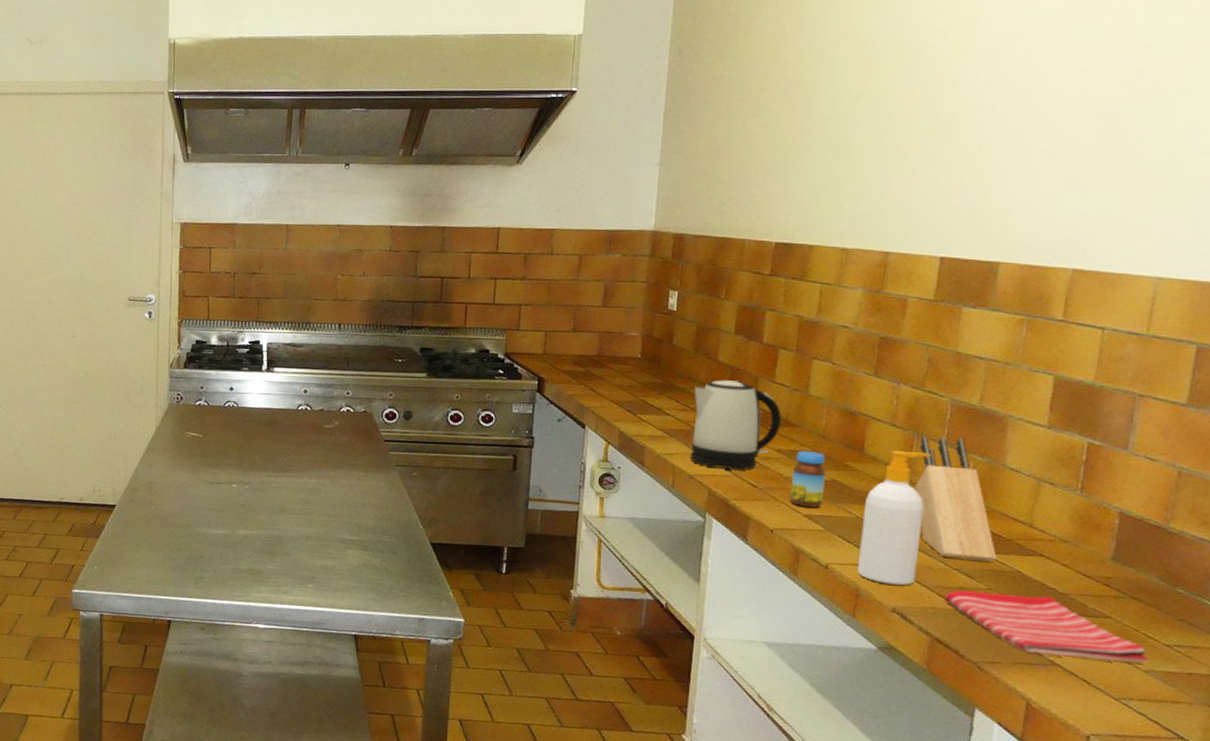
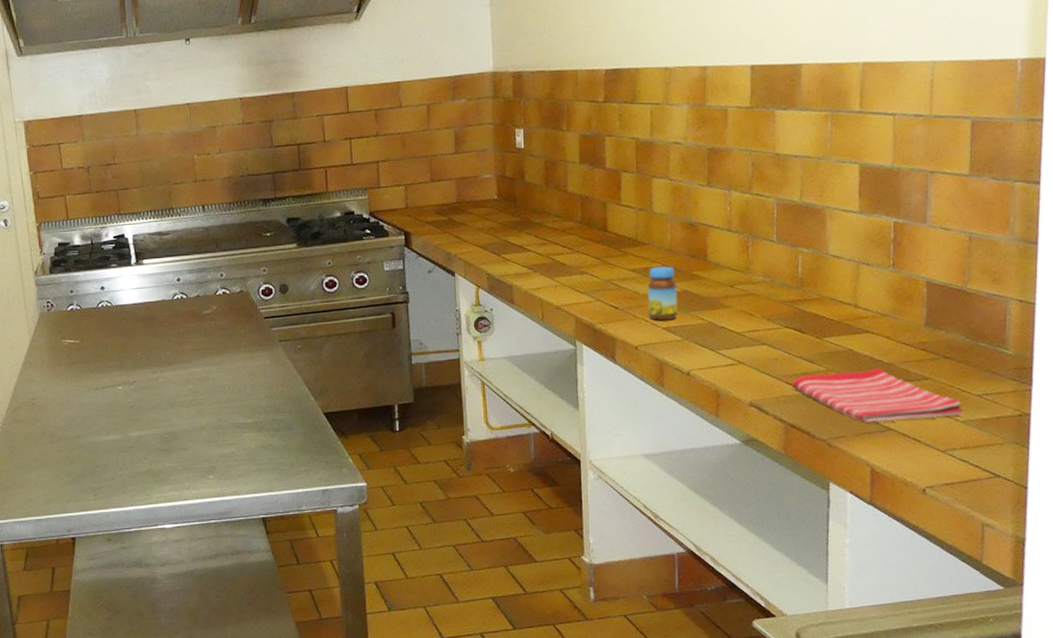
kettle: present [691,380,782,470] -> none [550,208,633,296]
soap bottle: present [857,450,931,586] -> none [714,252,766,381]
knife block: present [915,436,997,562] -> none [754,233,831,346]

